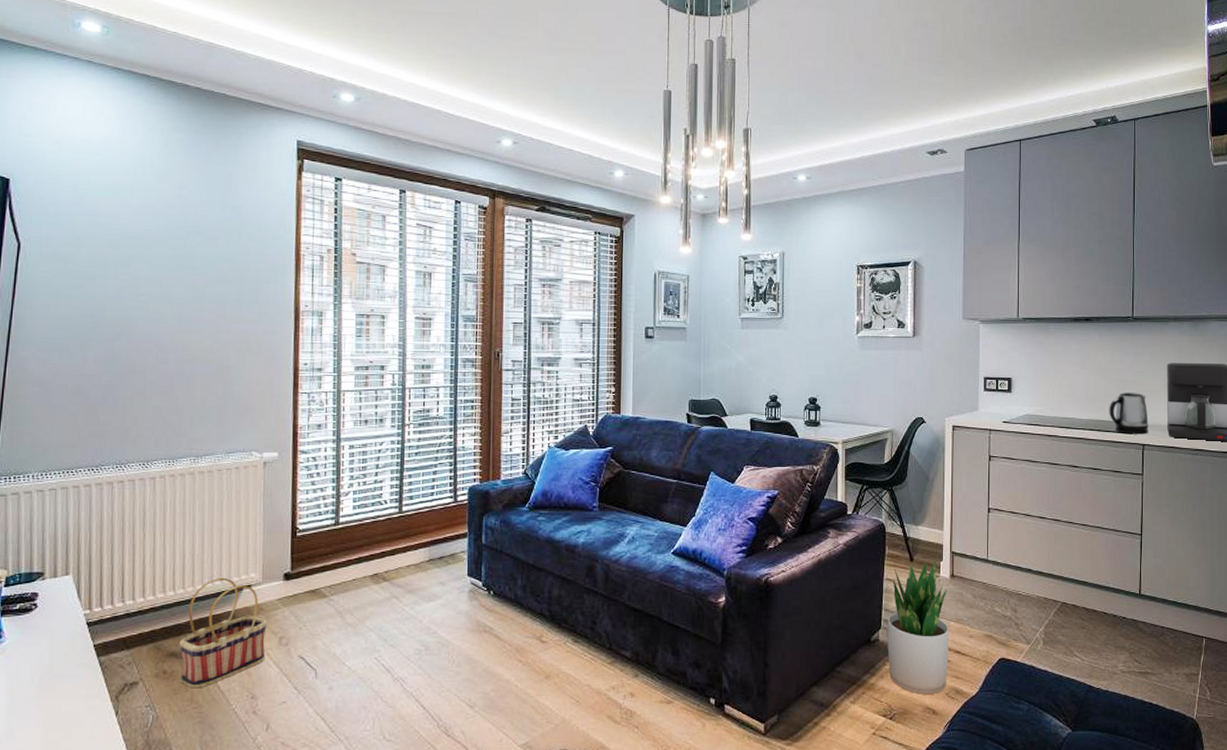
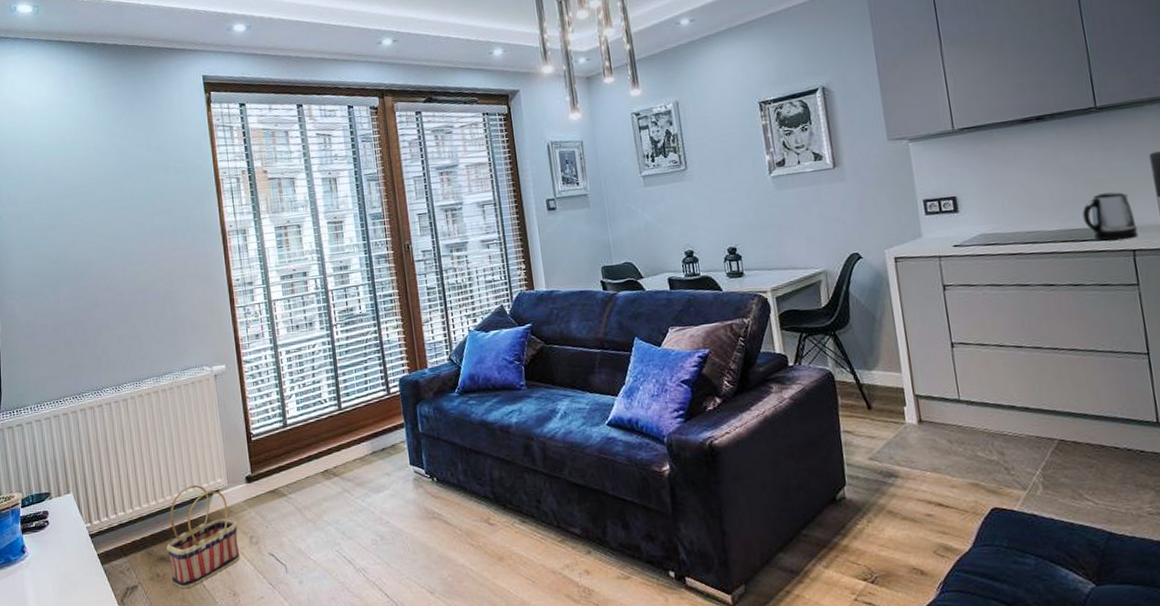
planter: present [887,560,949,694] -> none [851,406,932,554]

